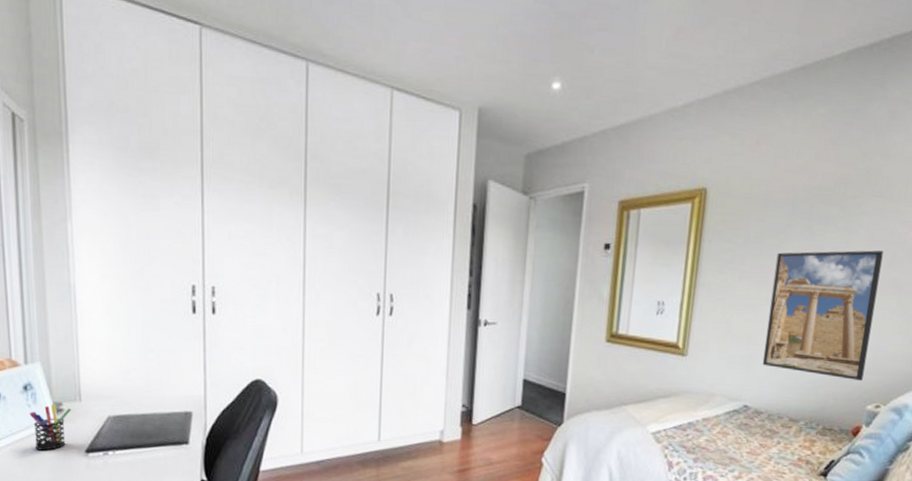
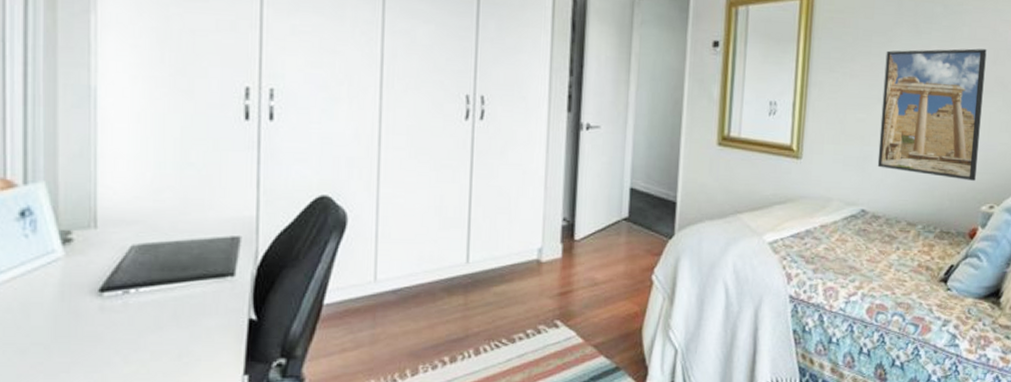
pen holder: present [29,404,72,451] -> none [26,233,84,292]

